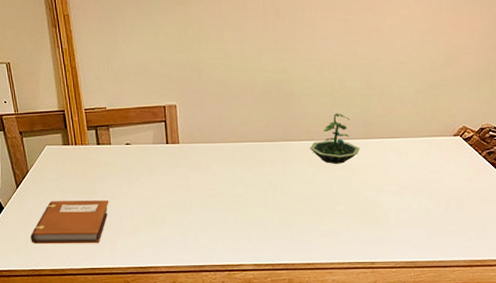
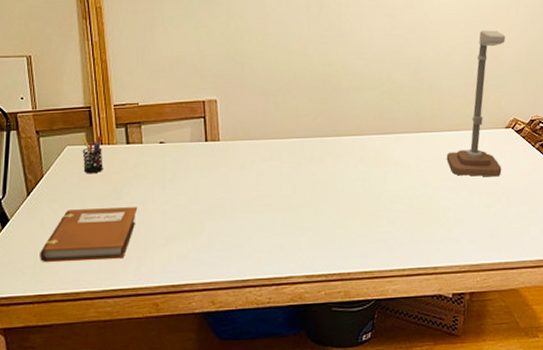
pen holder: none [58,137,78,171] -> present [81,135,103,174]
terrarium: present [310,113,360,164] -> none [361,106,413,160]
desk lamp: none [391,35,464,183] -> present [446,30,505,177]

